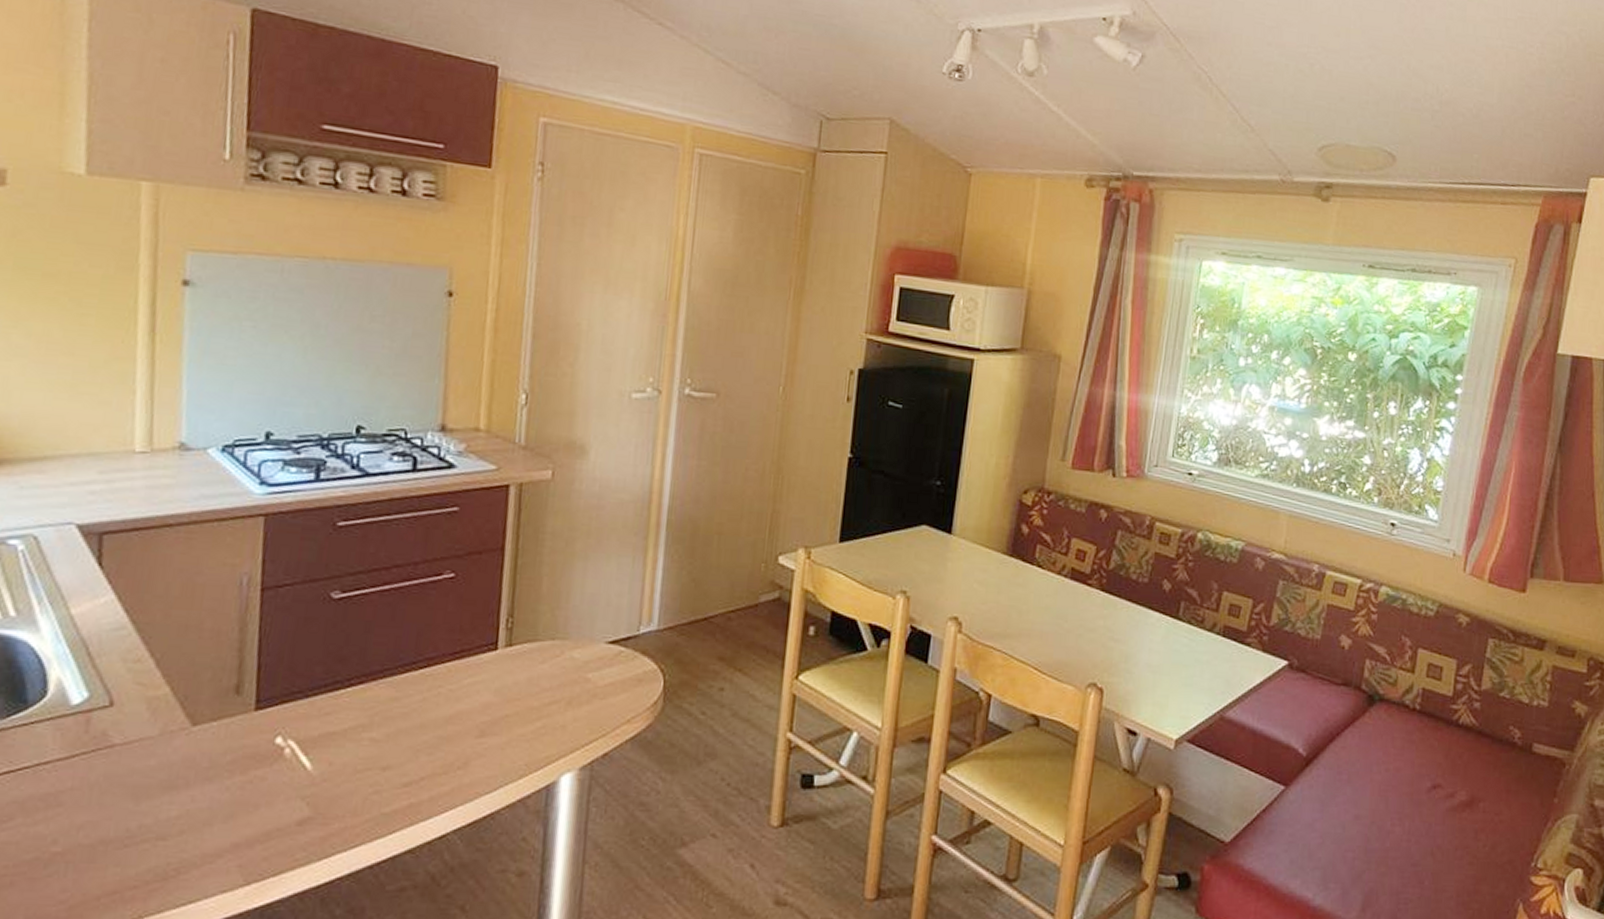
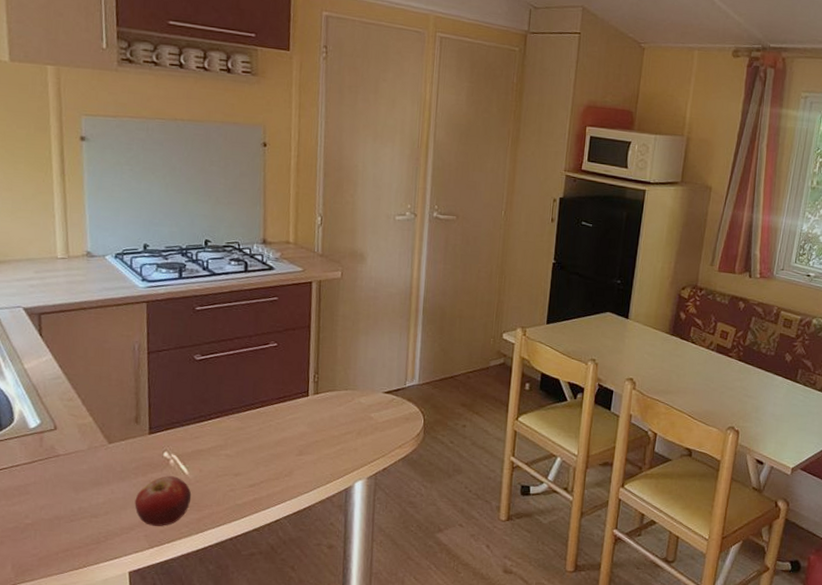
fruit: none [226,773,315,851] -> present [135,476,192,526]

